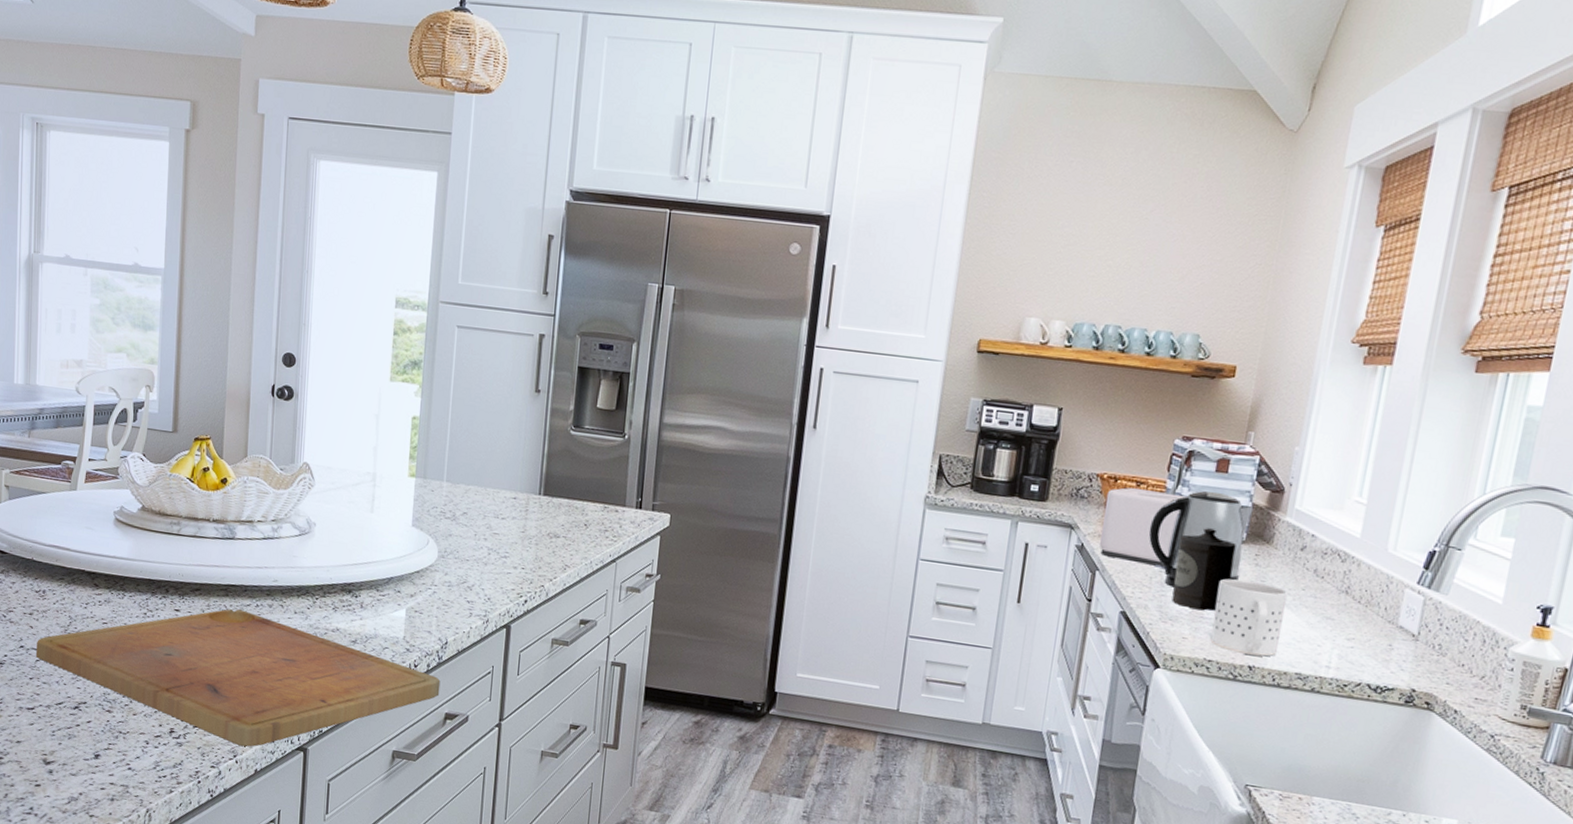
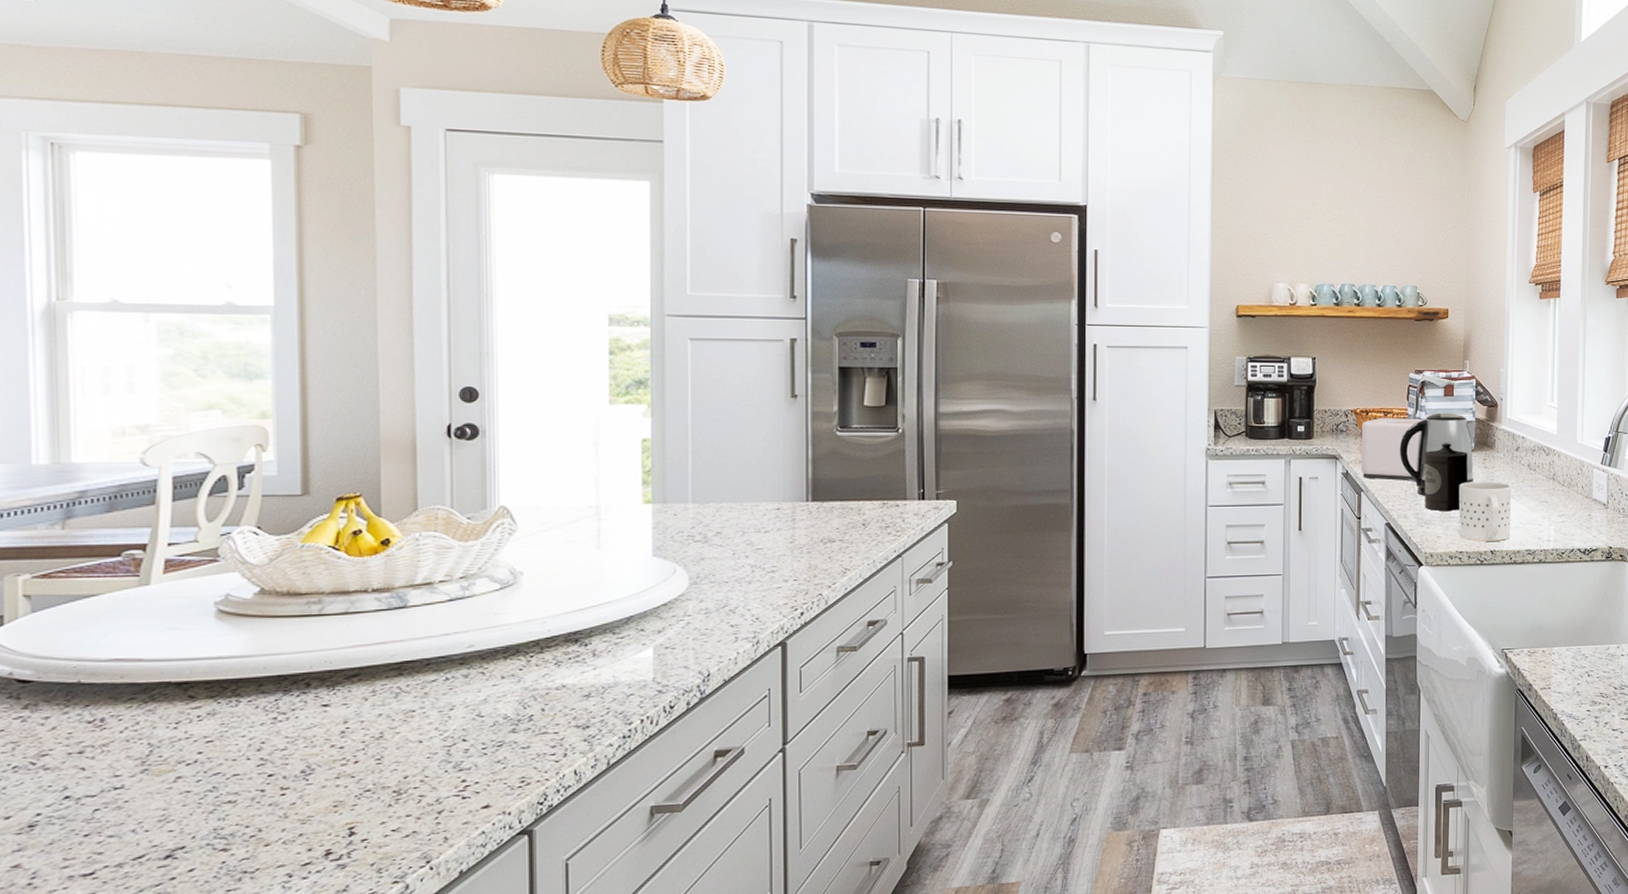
cutting board: present [36,609,441,747] -> none [94,688,705,848]

